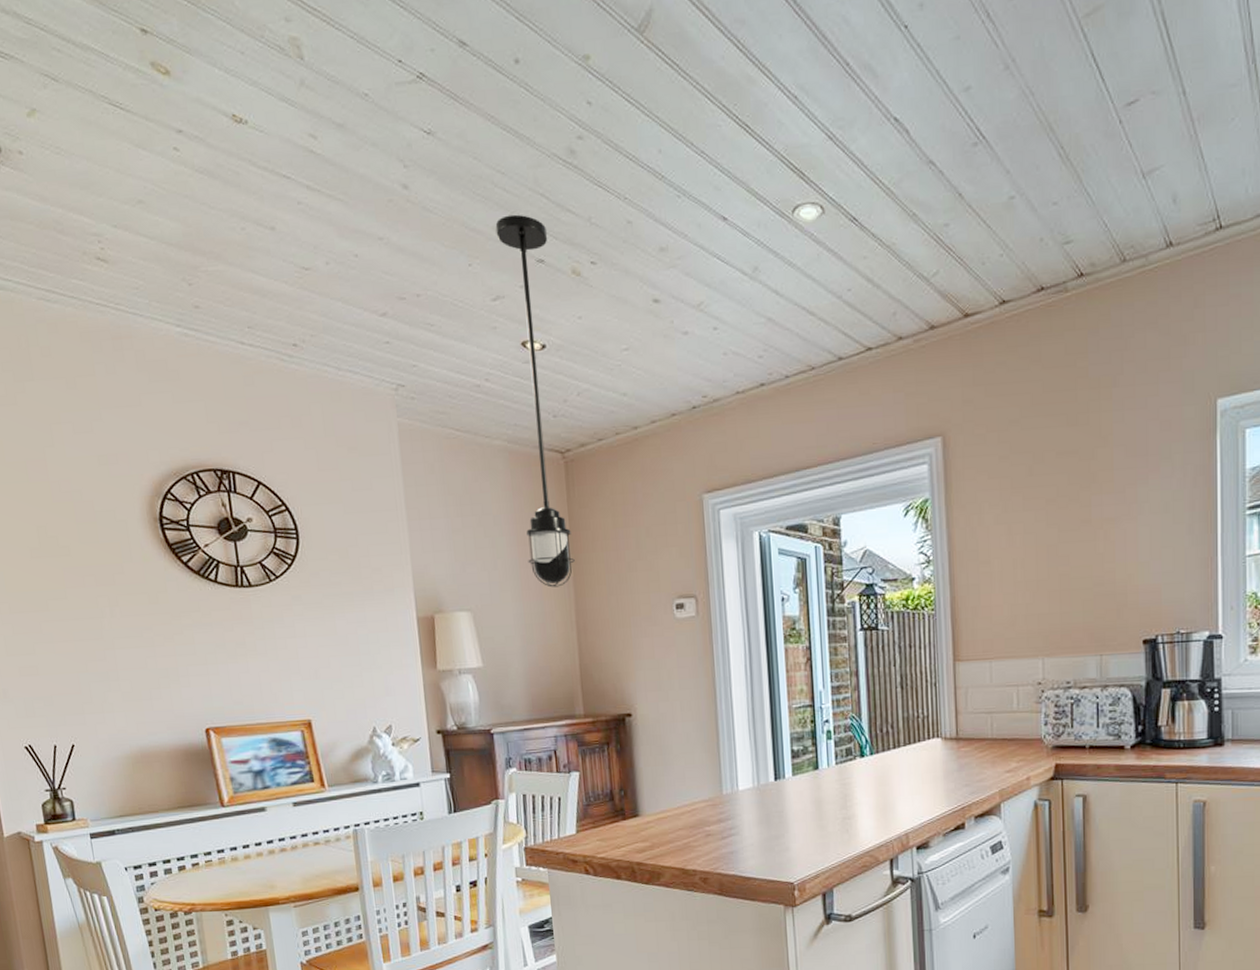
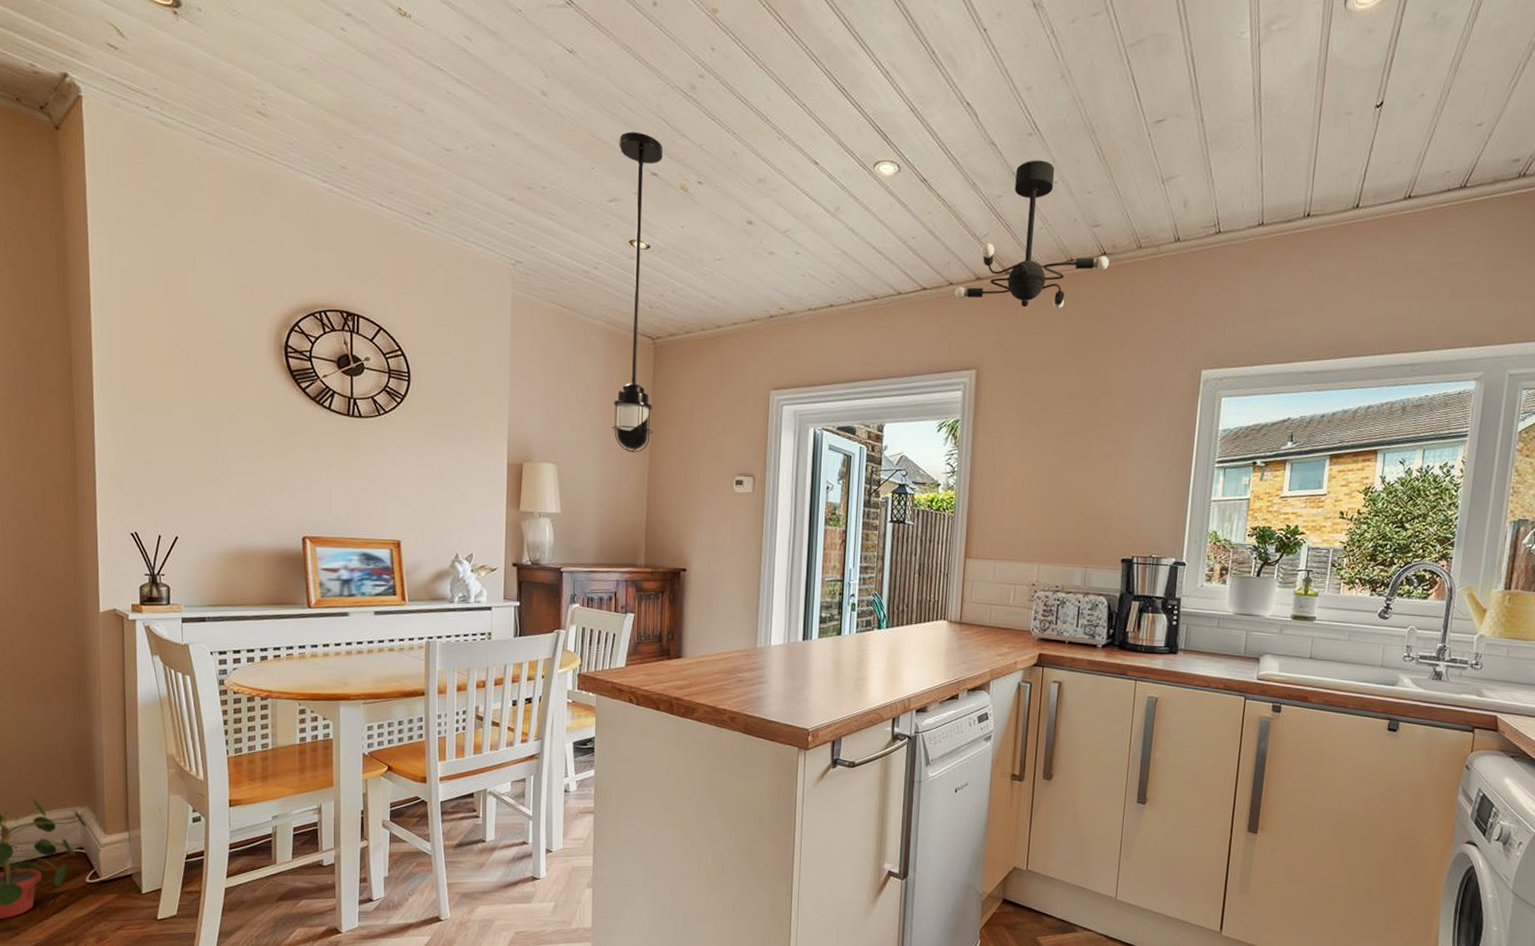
ceiling light fixture: none [905,173,1088,355] -> present [954,160,1109,310]

